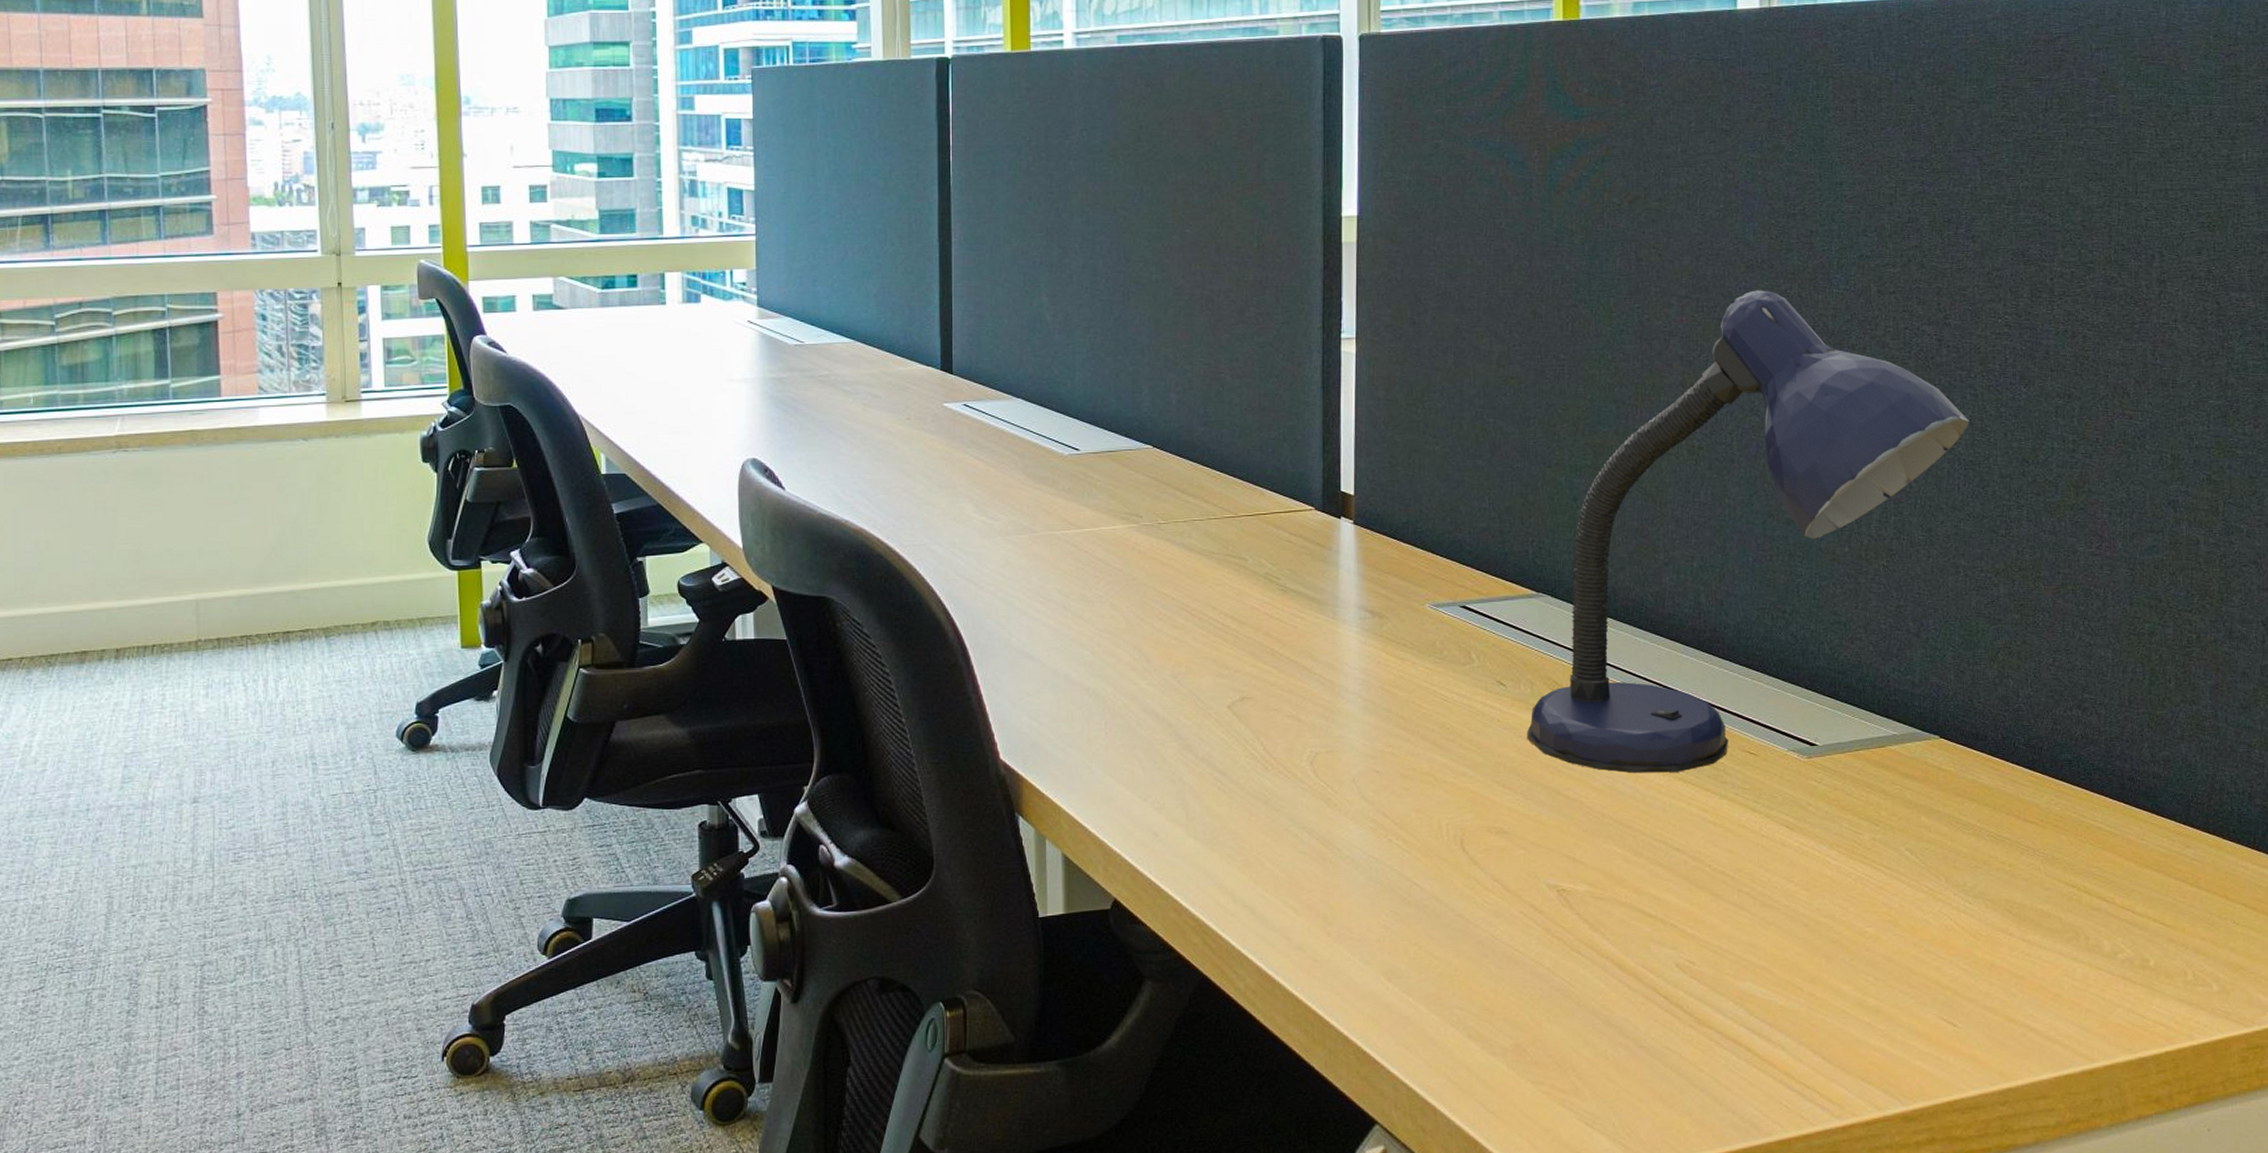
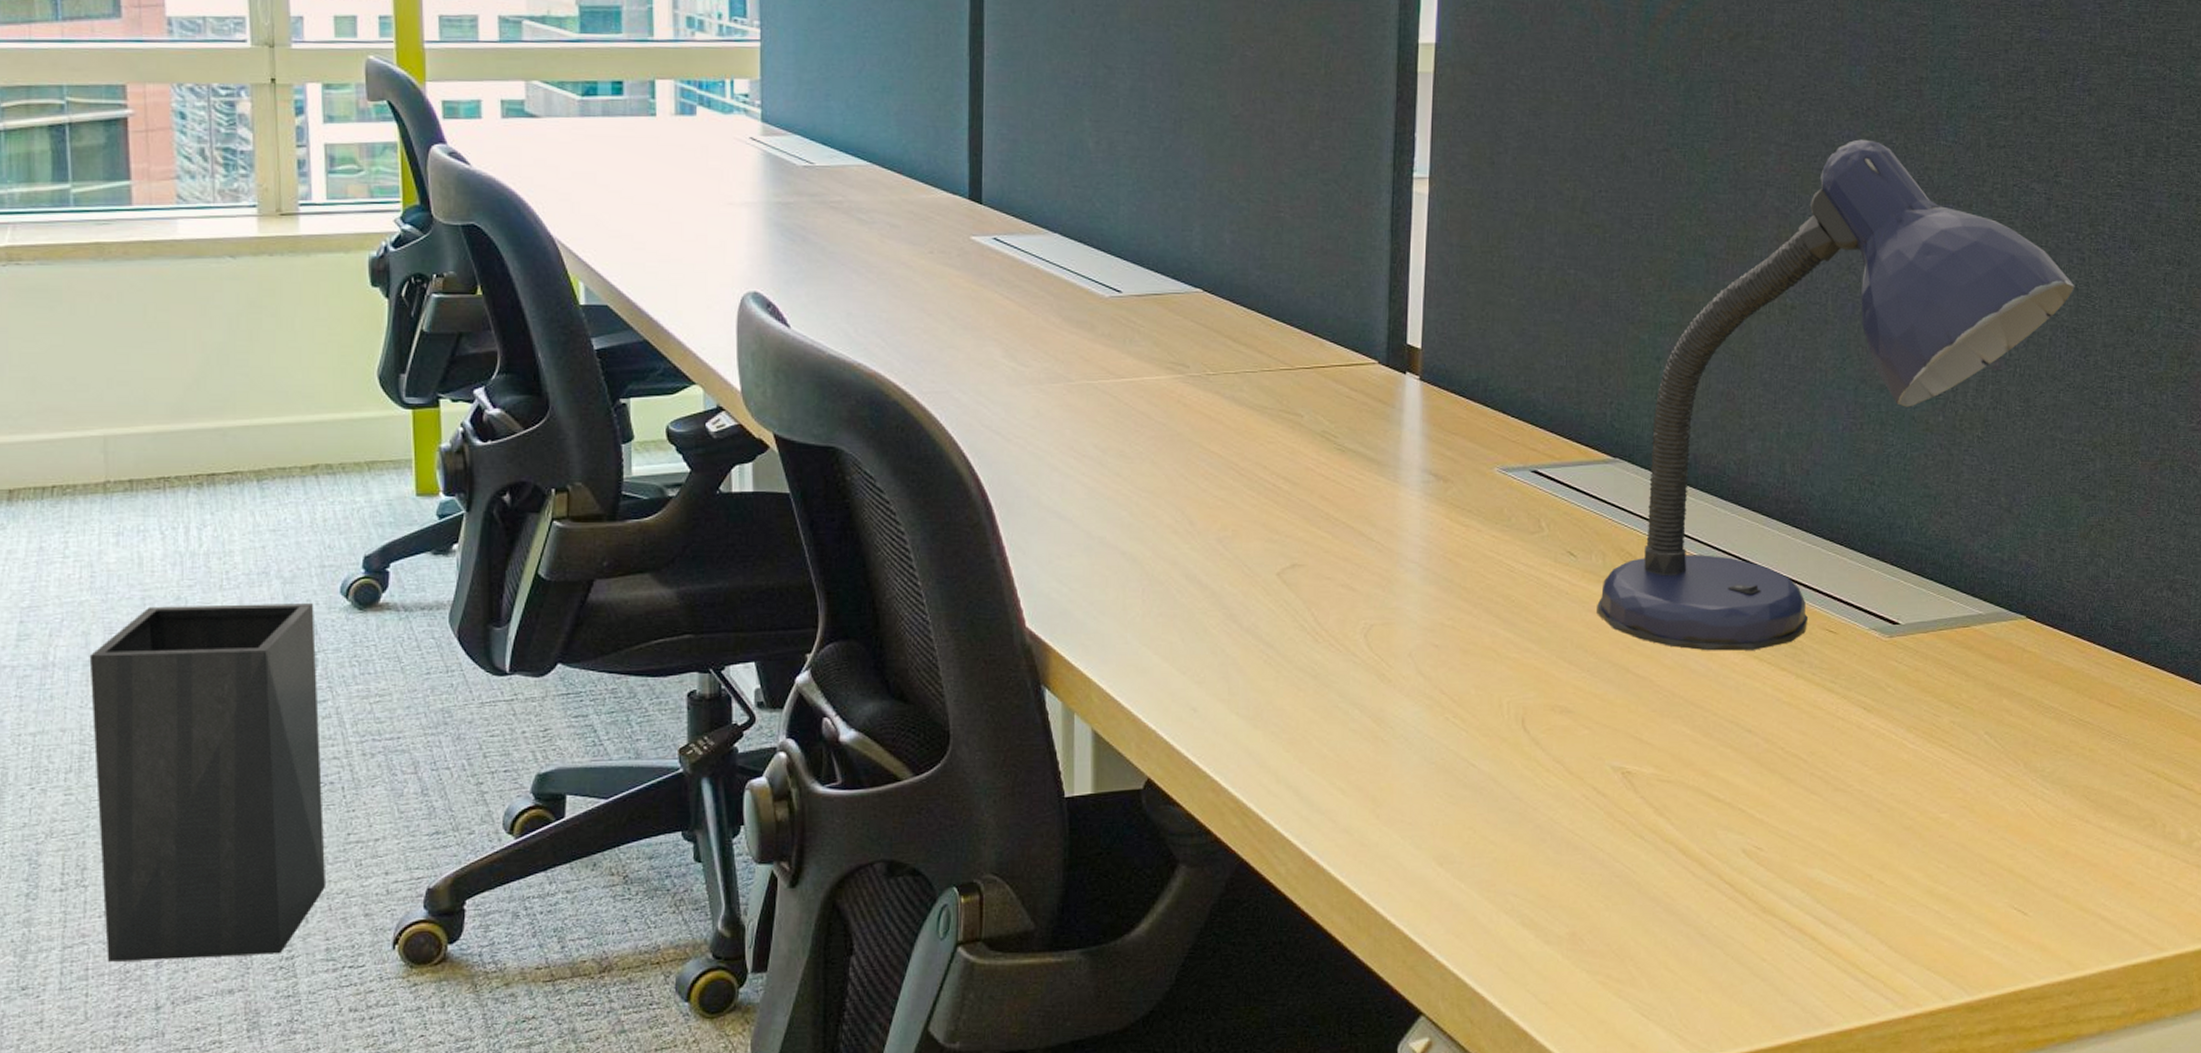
trash bin: none [182,746,384,1073] -> present [89,603,327,962]

